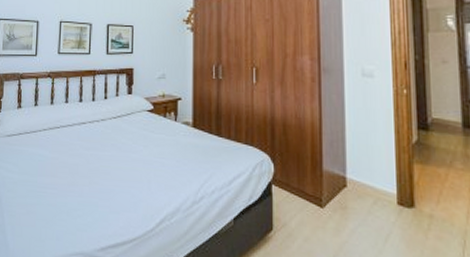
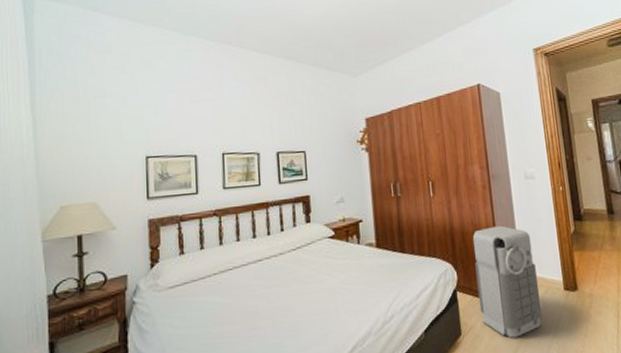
grenade: none [294,123,368,246] -> present [472,225,543,338]

